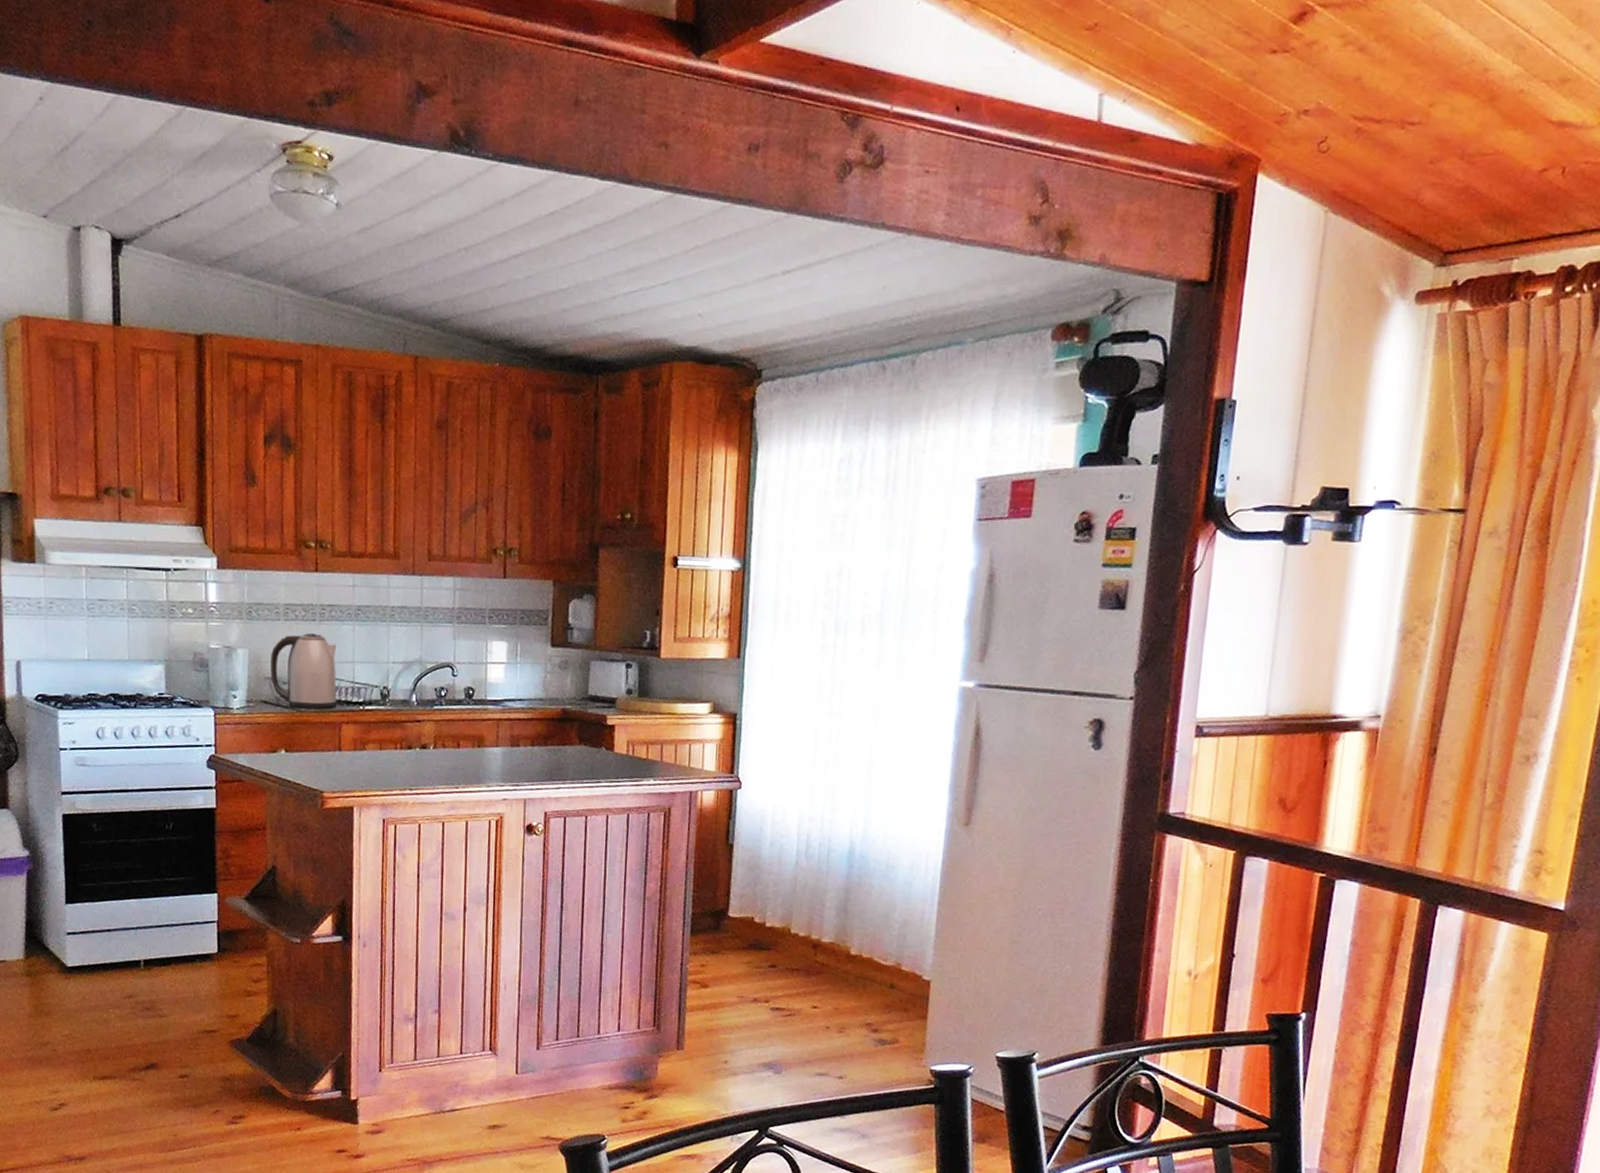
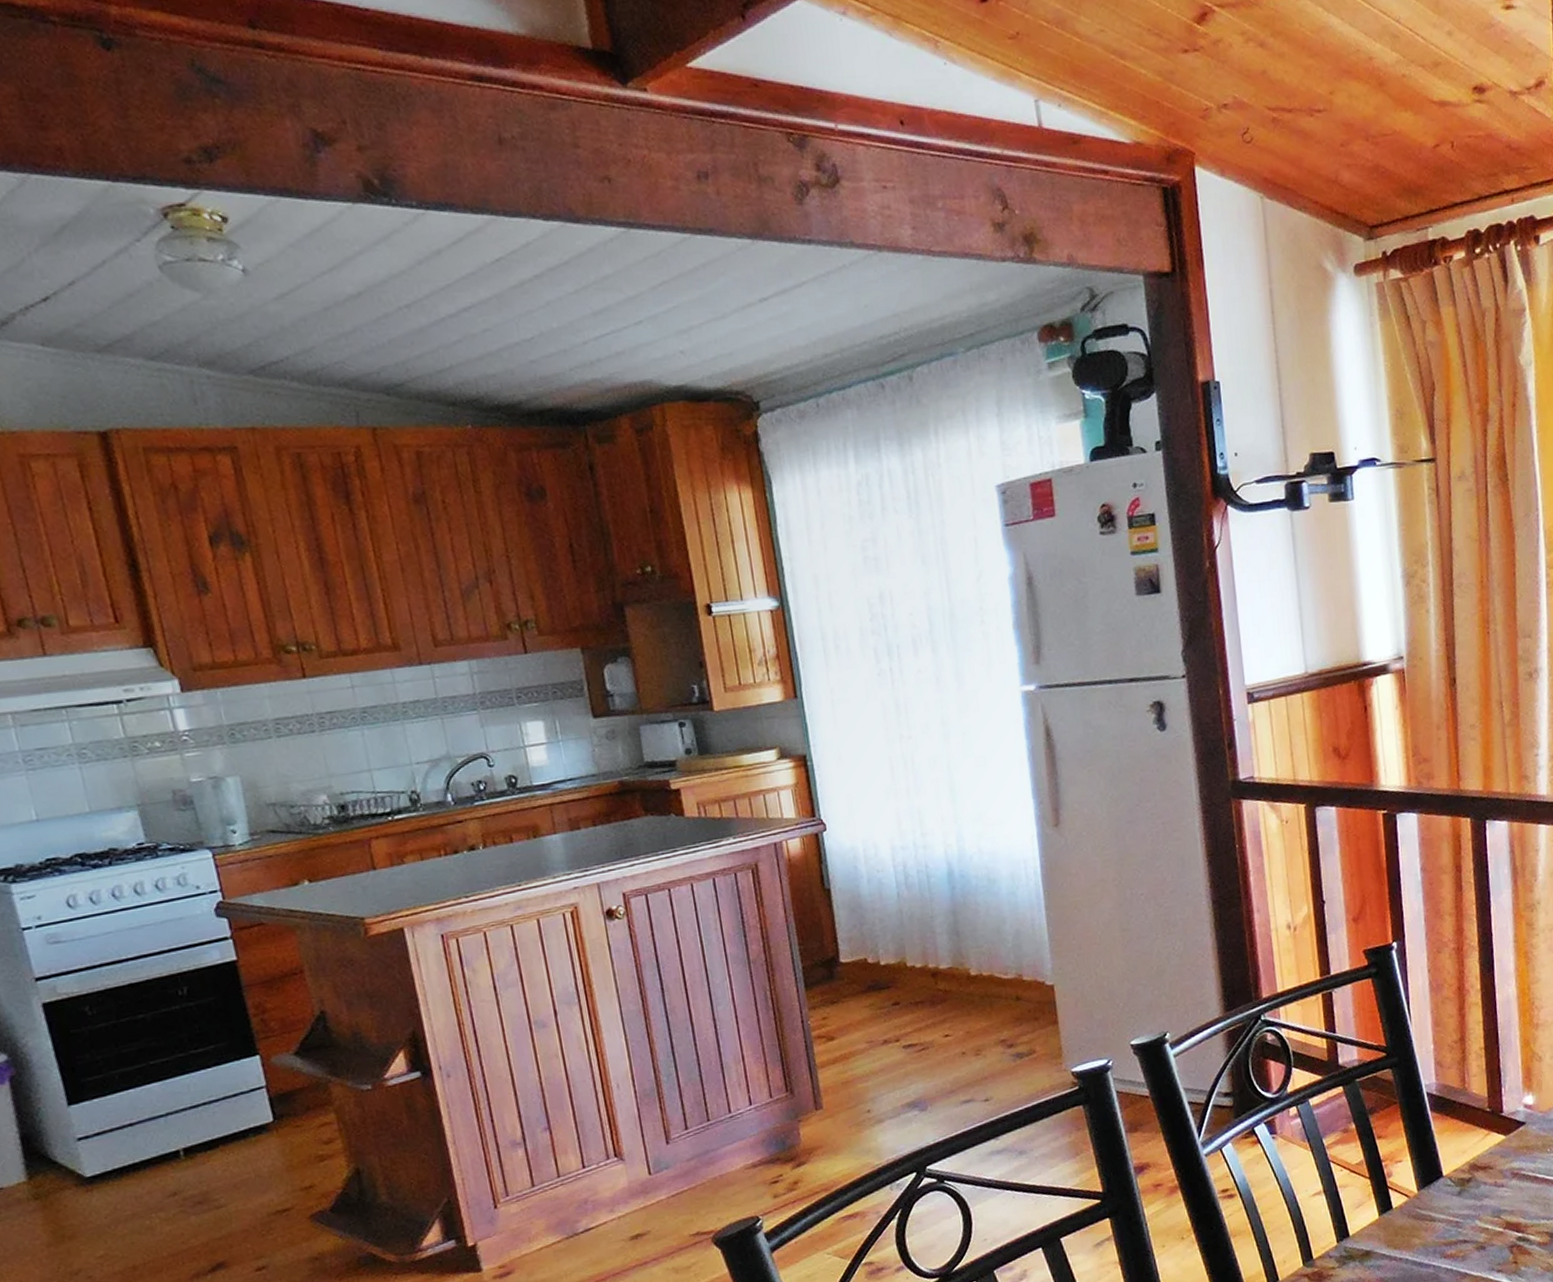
kettle: present [270,633,337,710] -> none [268,746,361,833]

